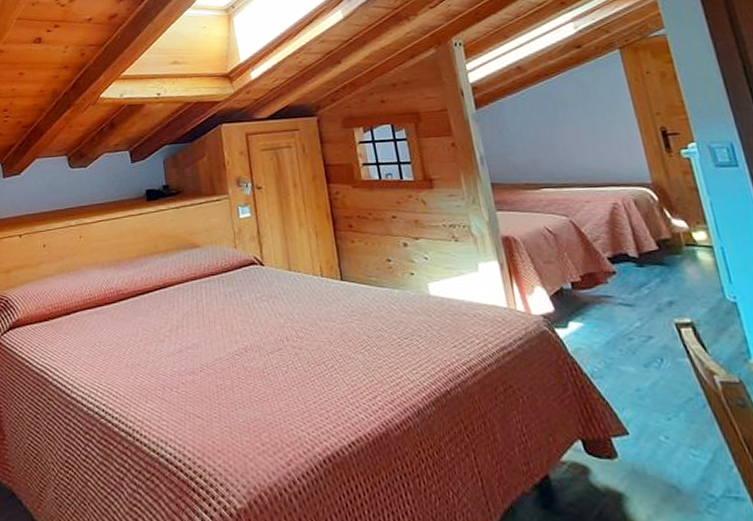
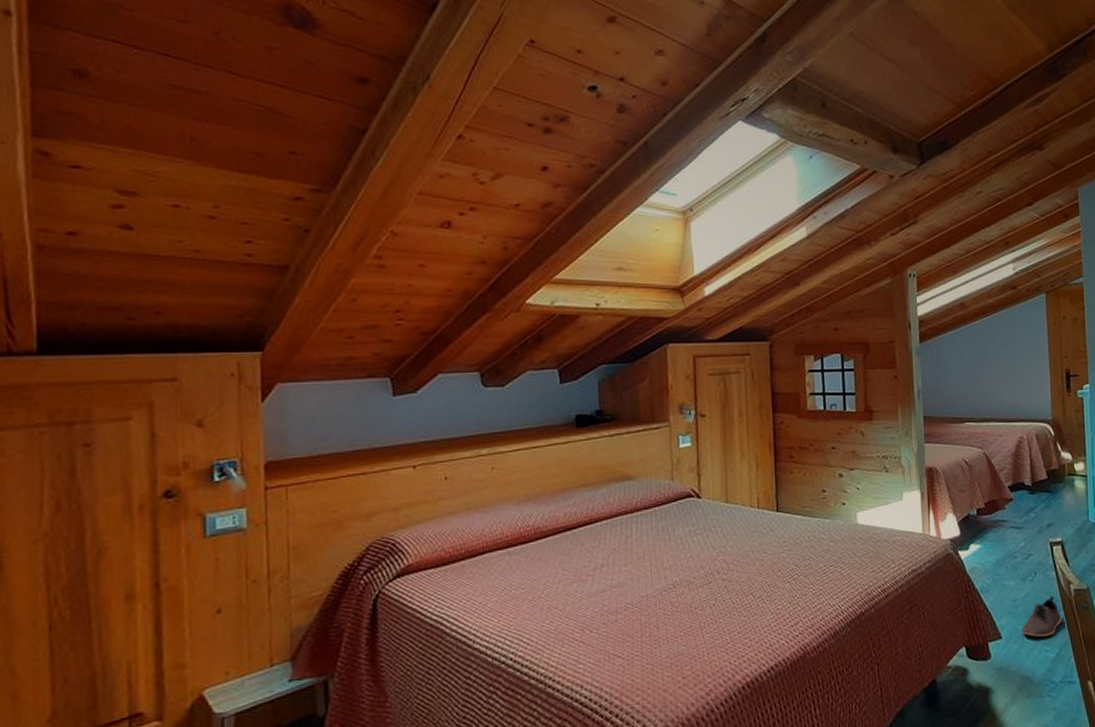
shoe: none [654,388,712,437] -> present [1022,596,1063,637]

